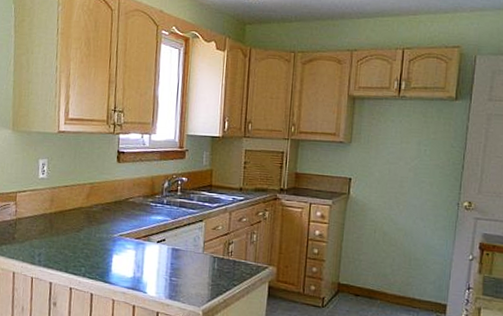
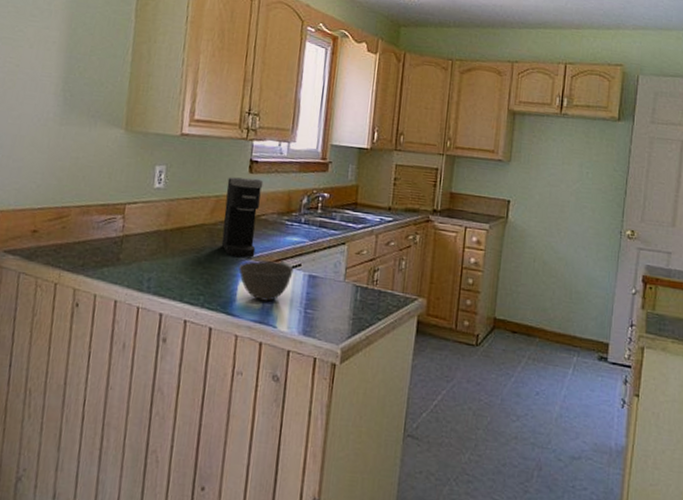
coffee maker: none [97,166,130,235] -> present [221,177,264,258]
bowl: none [112,237,159,271] -> present [239,260,294,301]

